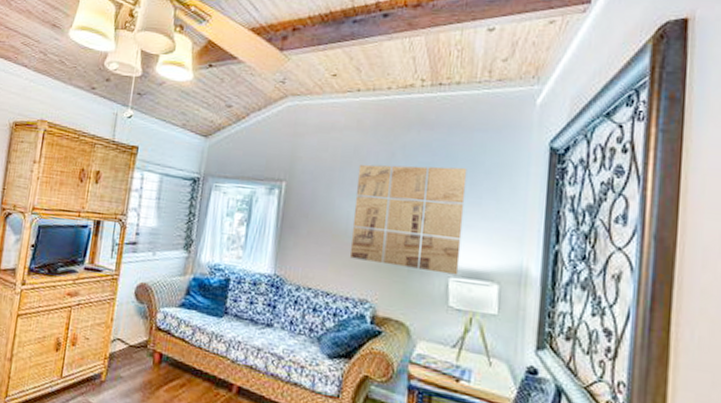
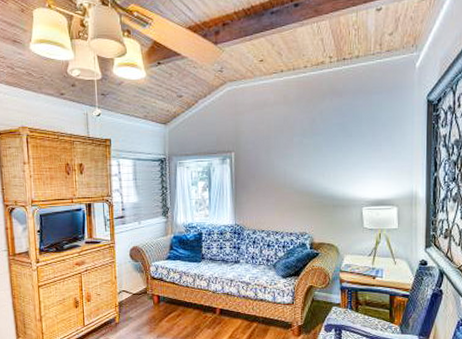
wall art: present [349,164,468,276] -> none [288,123,370,205]

